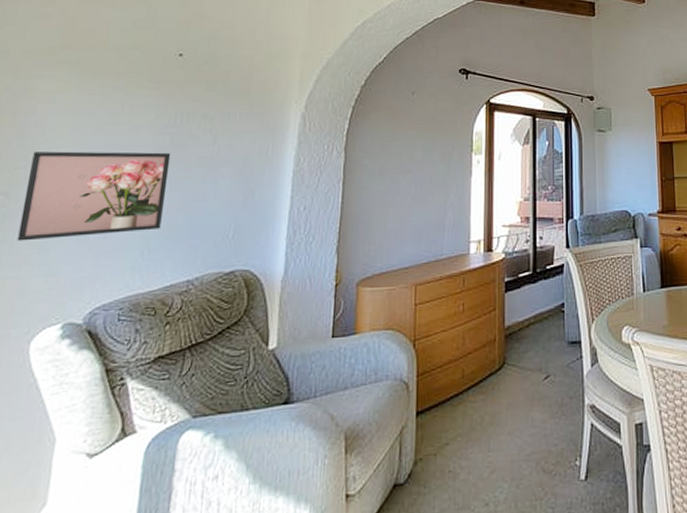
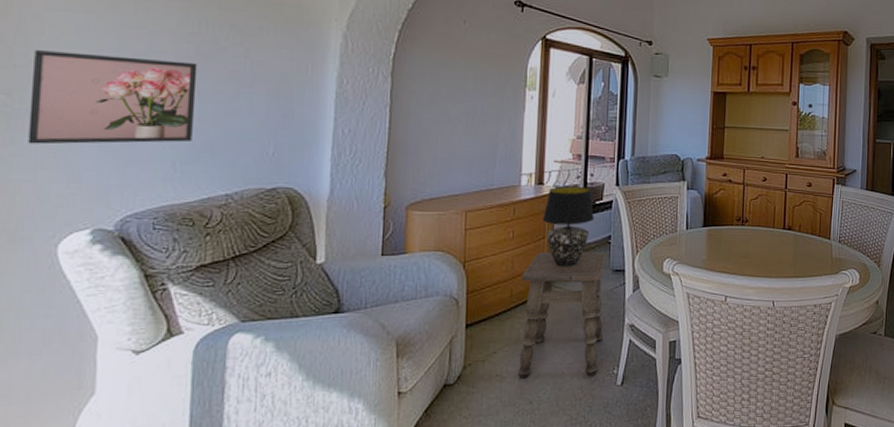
side table: none [472,321,563,475] -> present [518,251,606,379]
table lamp: none [492,251,546,342] -> present [542,186,595,267]

